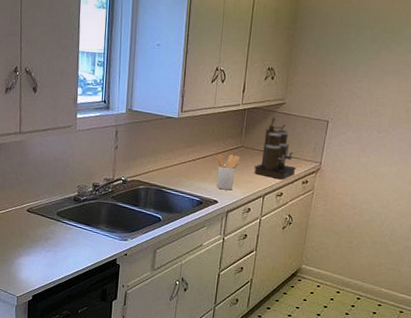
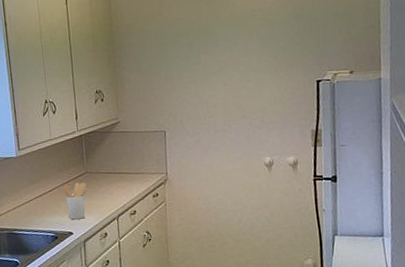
coffee maker: present [254,117,296,180] -> none [103,137,144,198]

